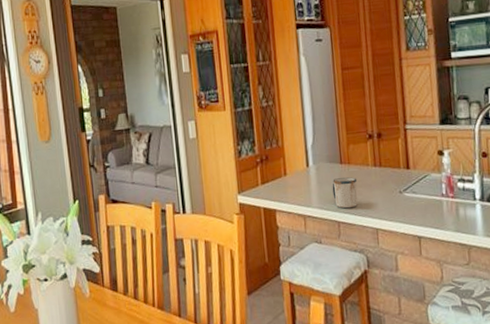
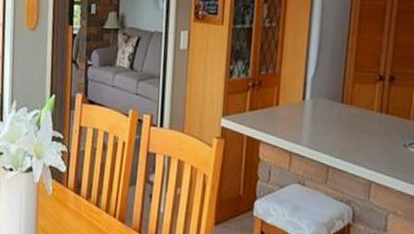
mug: present [332,177,358,209] -> none [326,118,358,154]

